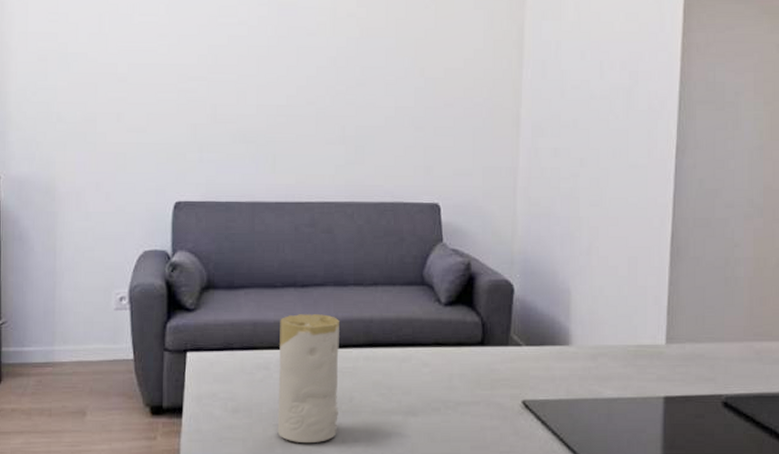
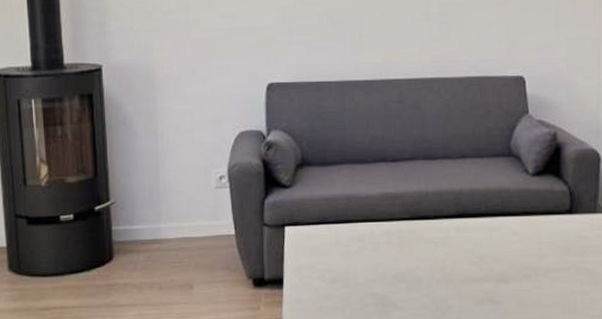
candle: present [277,314,339,444] -> none [372,187,432,311]

